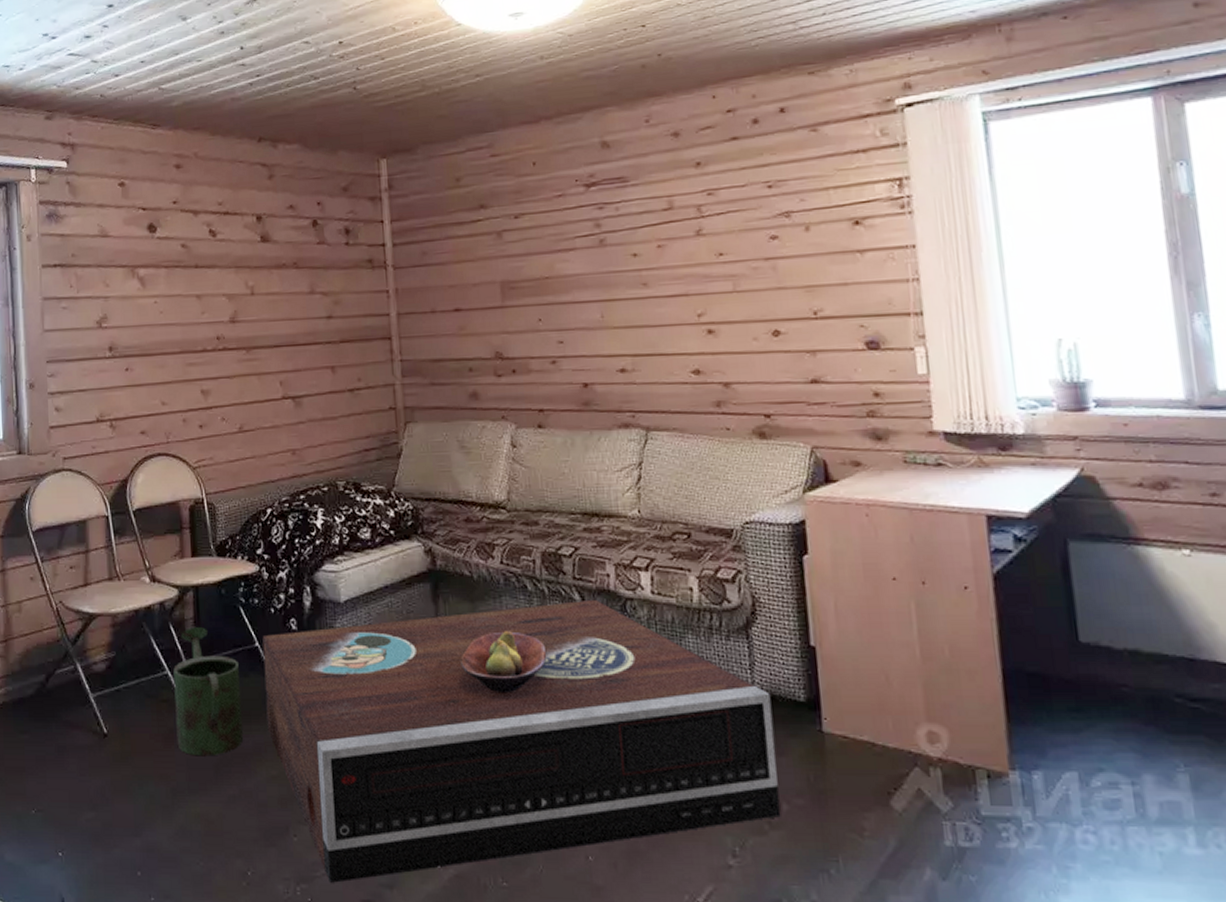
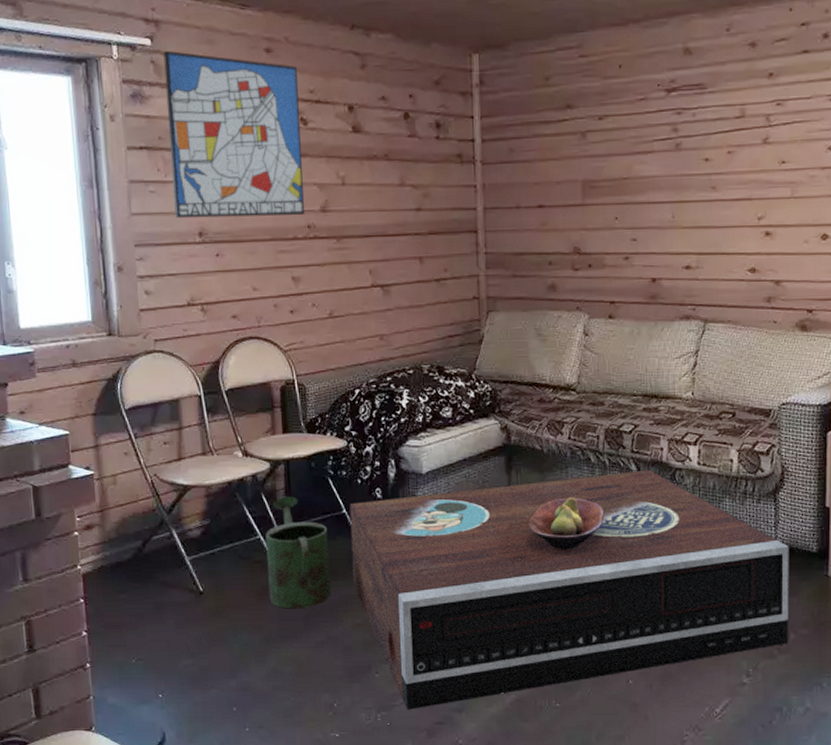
wall art: none [78,171,213,334] -> present [163,50,304,219]

